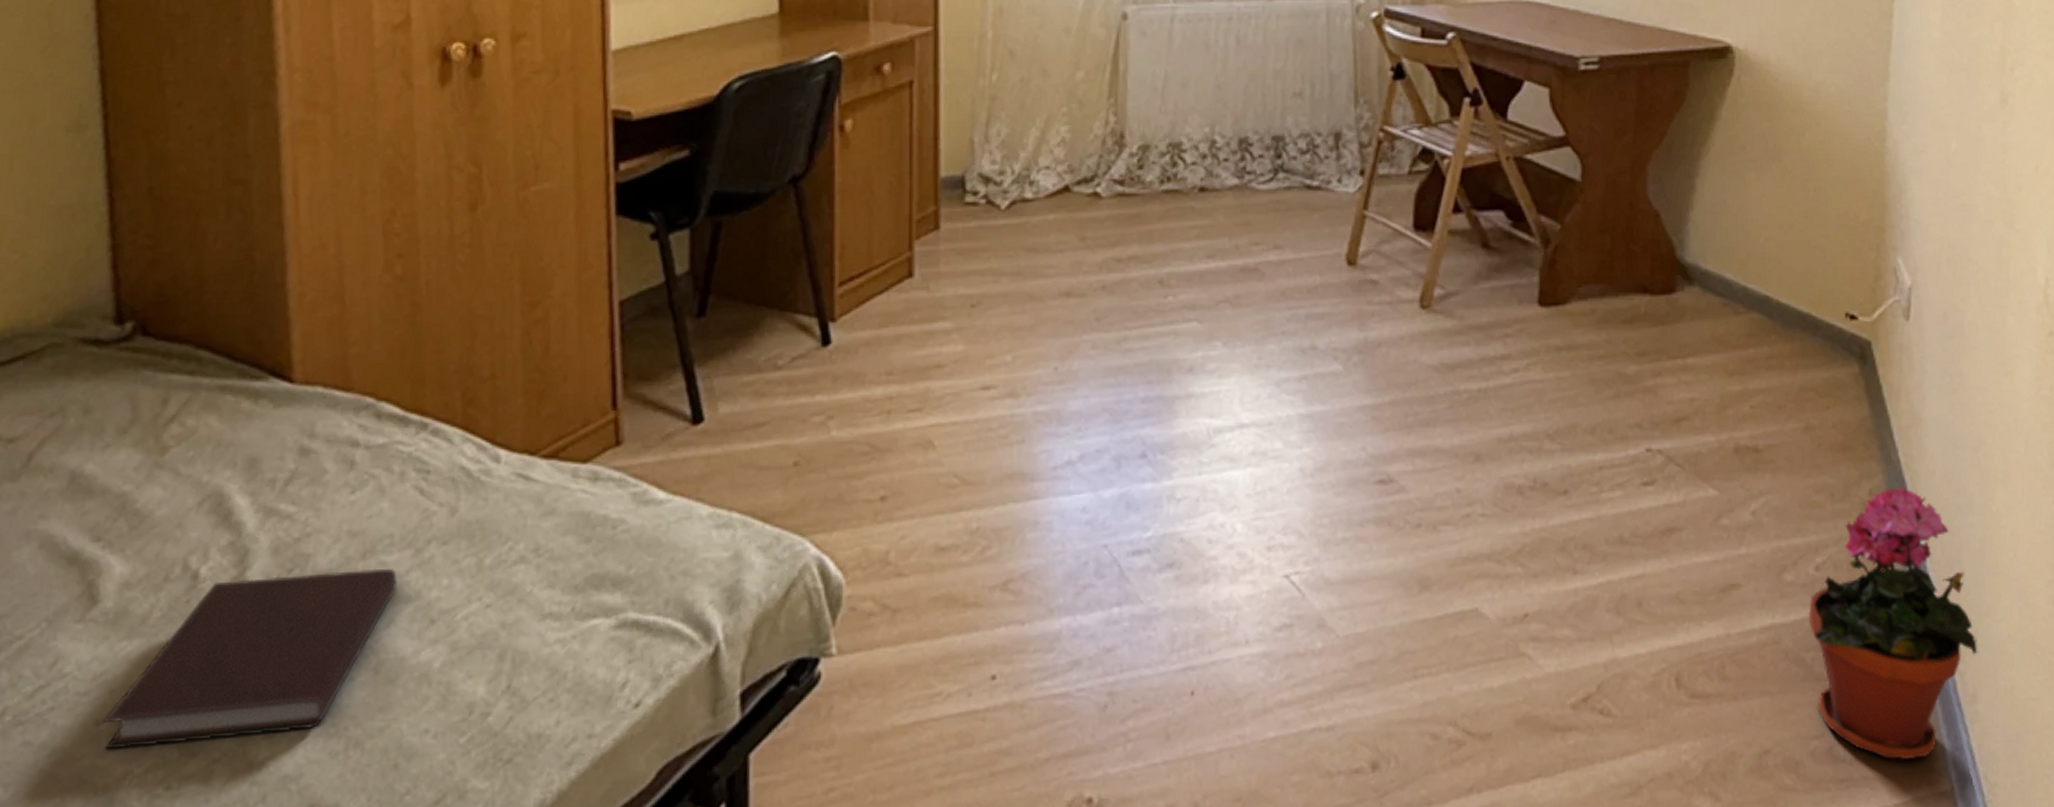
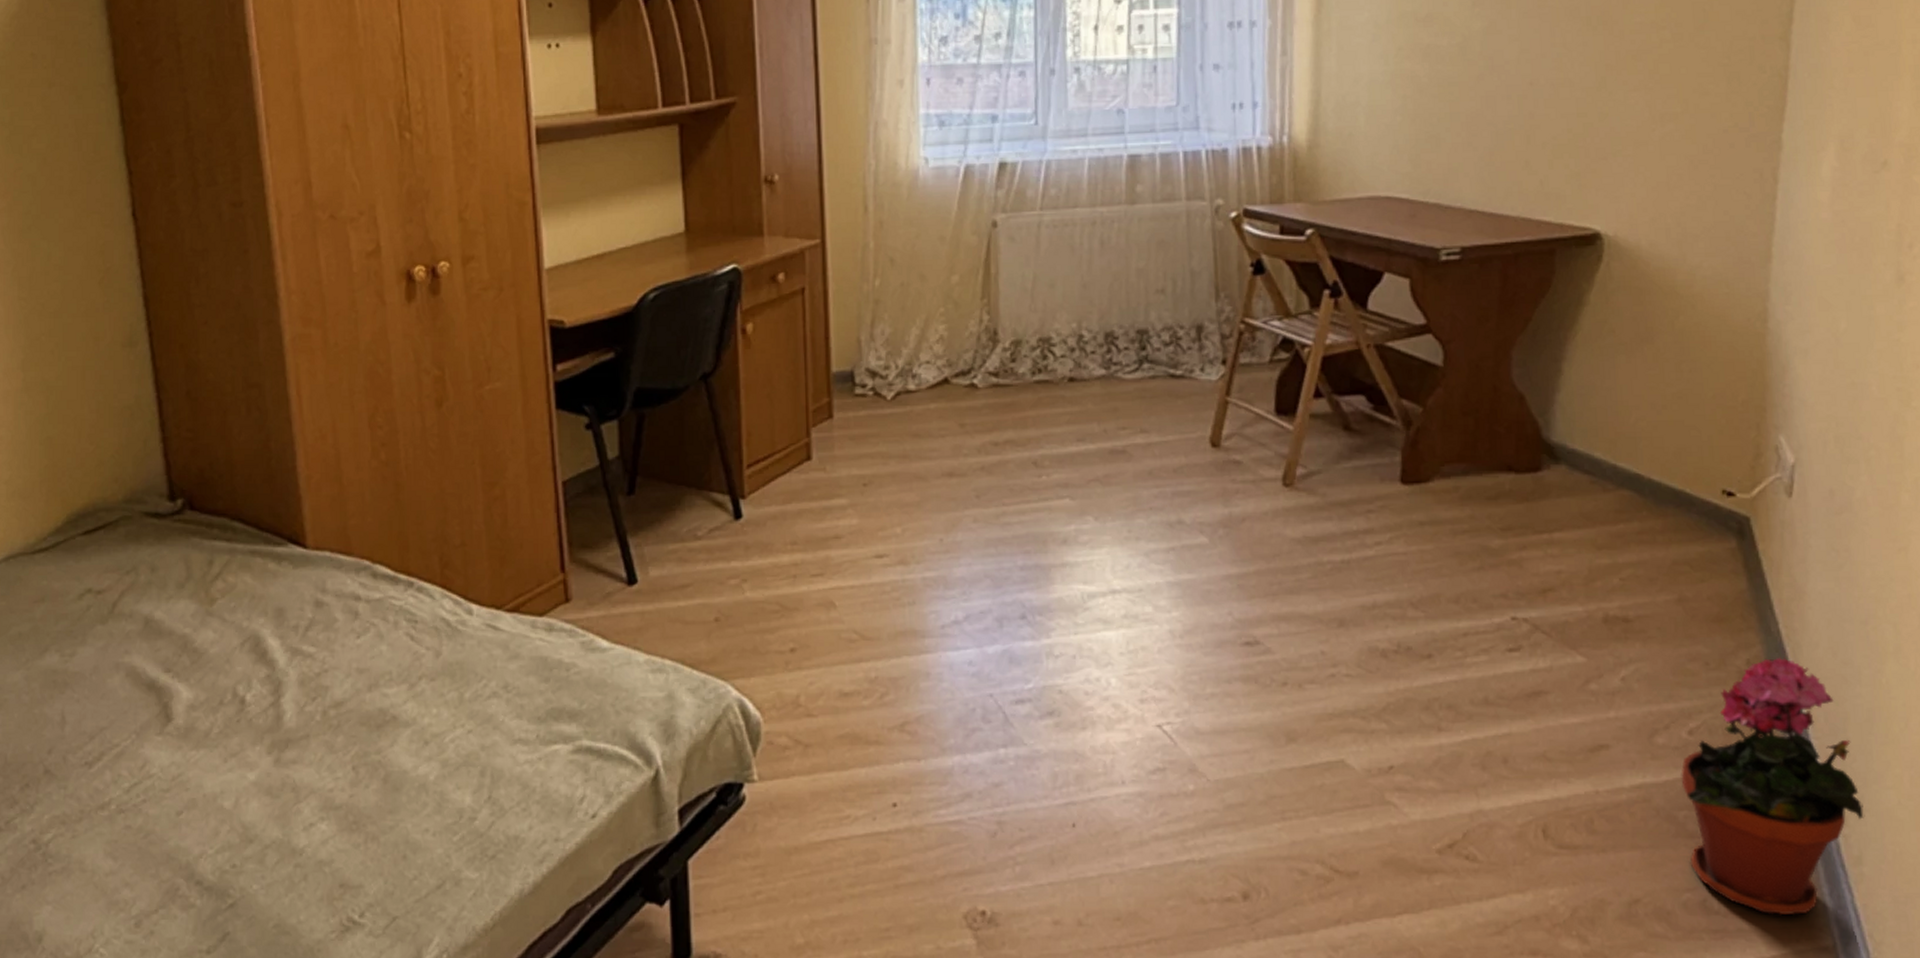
notebook: present [103,568,397,750] -> none [182,698,397,835]

